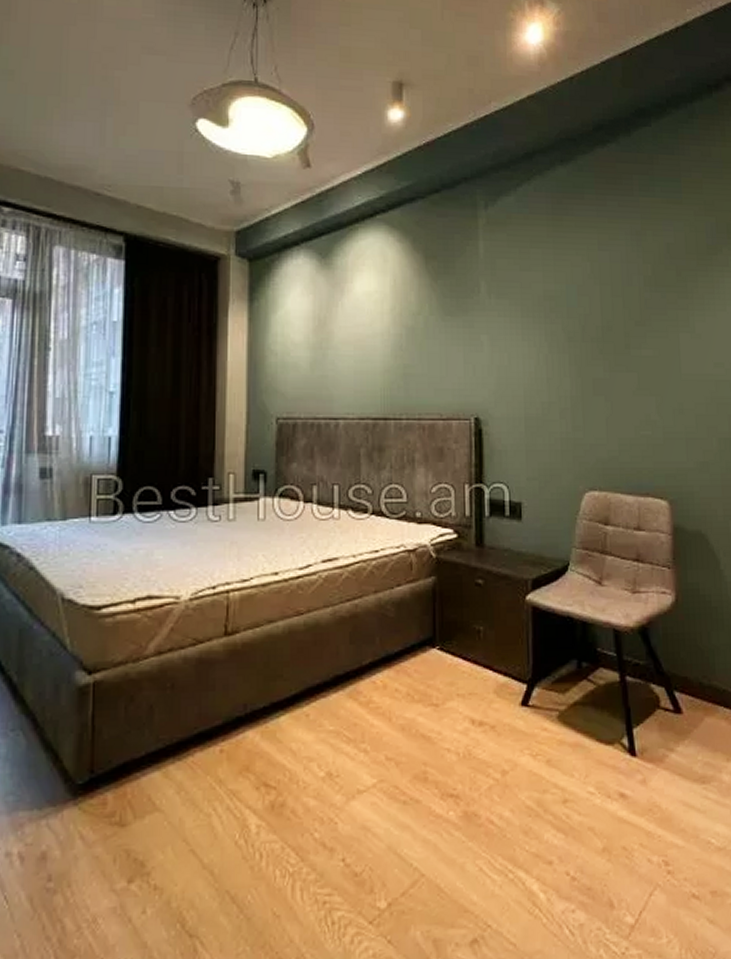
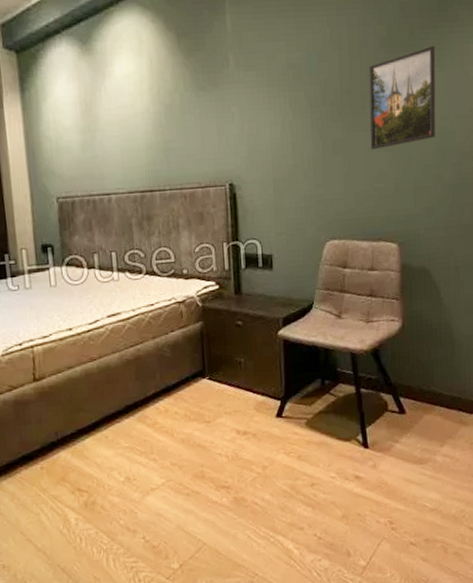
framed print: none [632,288,708,393] -> present [368,45,436,150]

